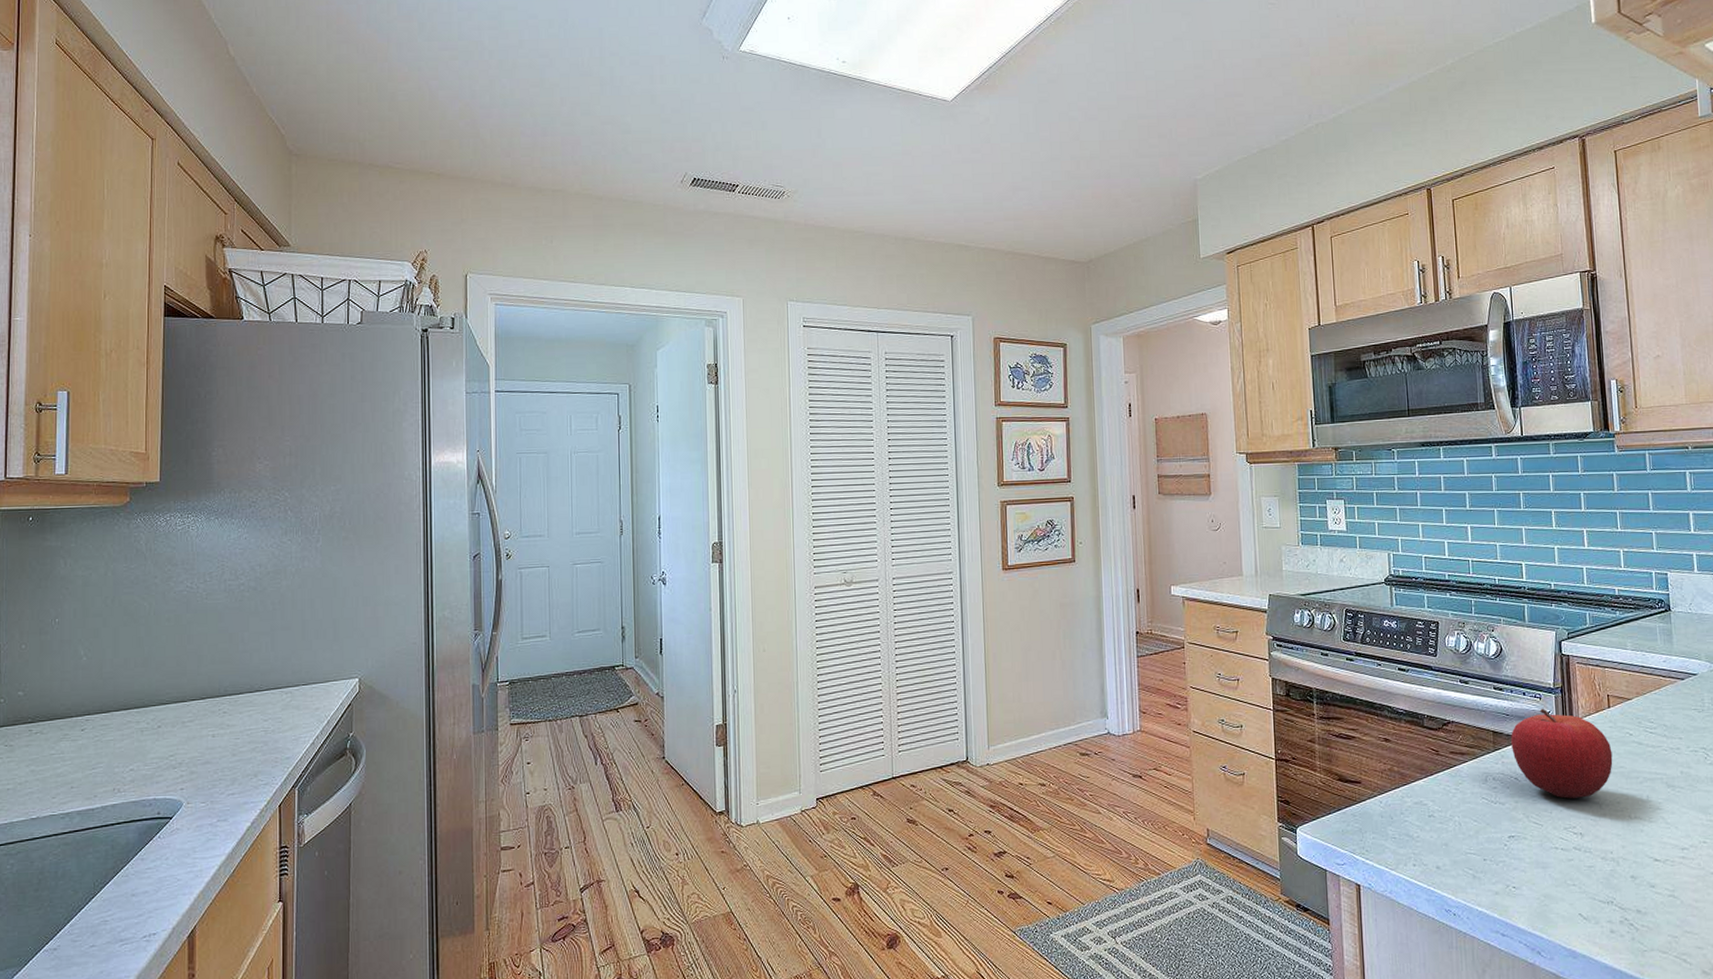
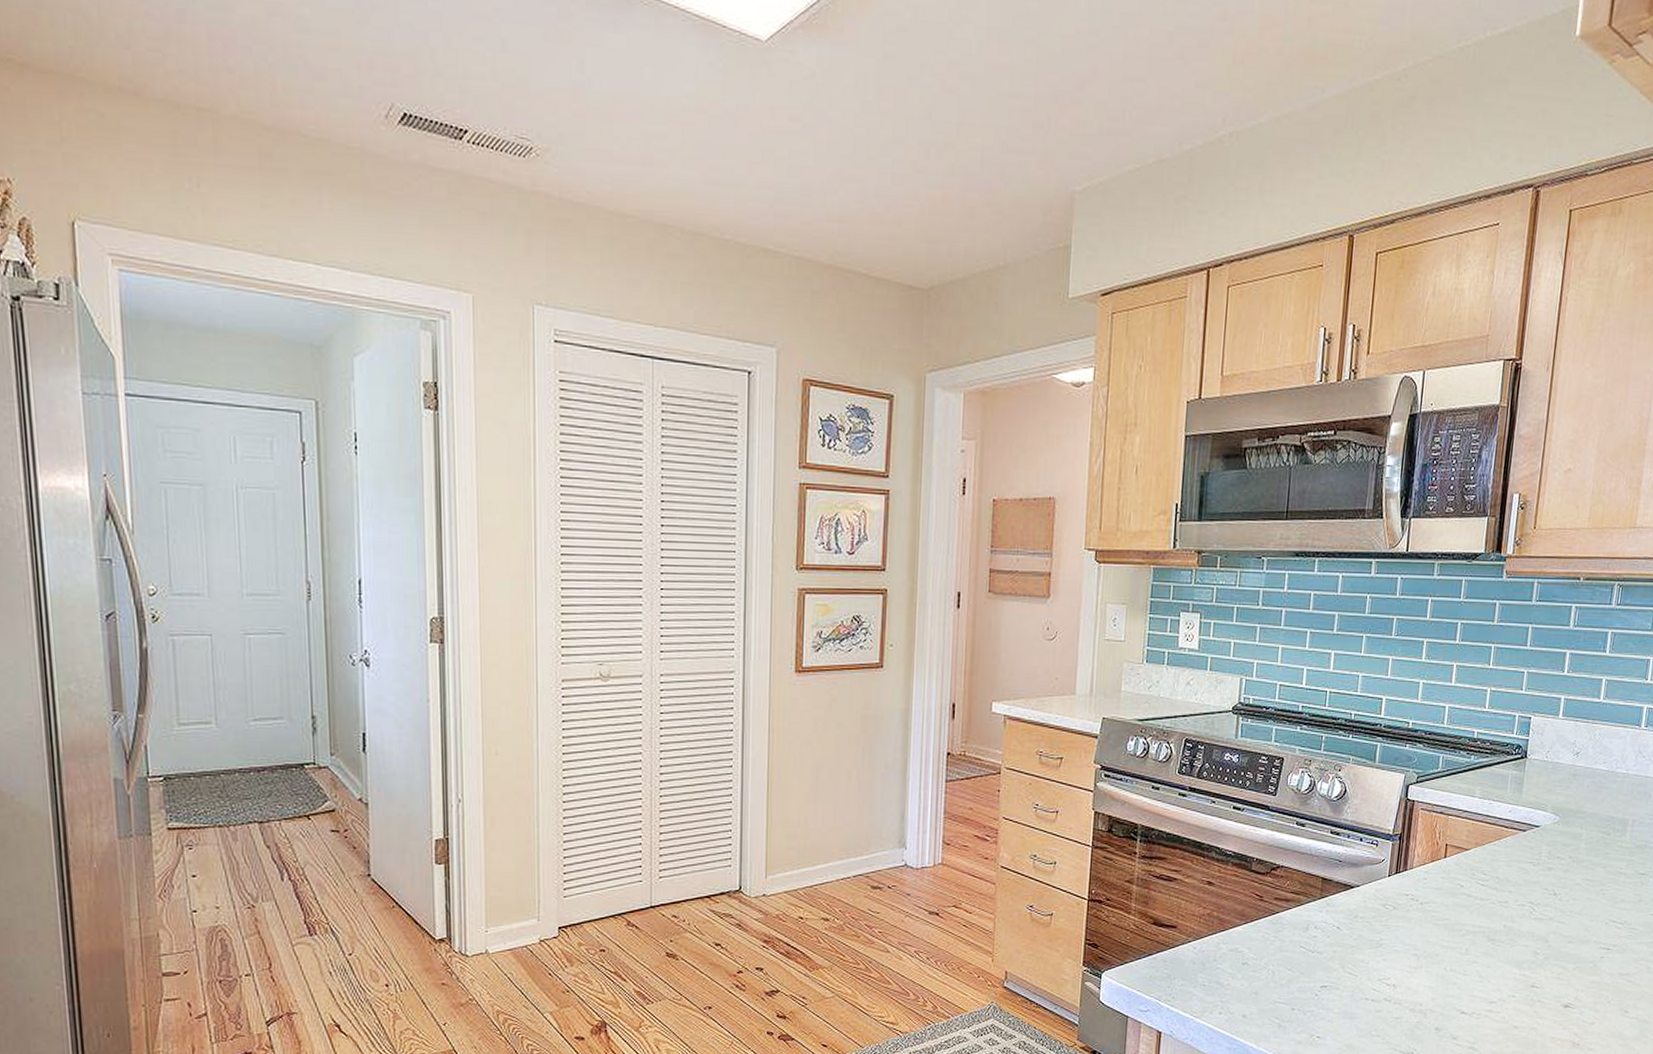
fruit: present [1511,708,1613,799] -> none [1339,855,1440,949]

